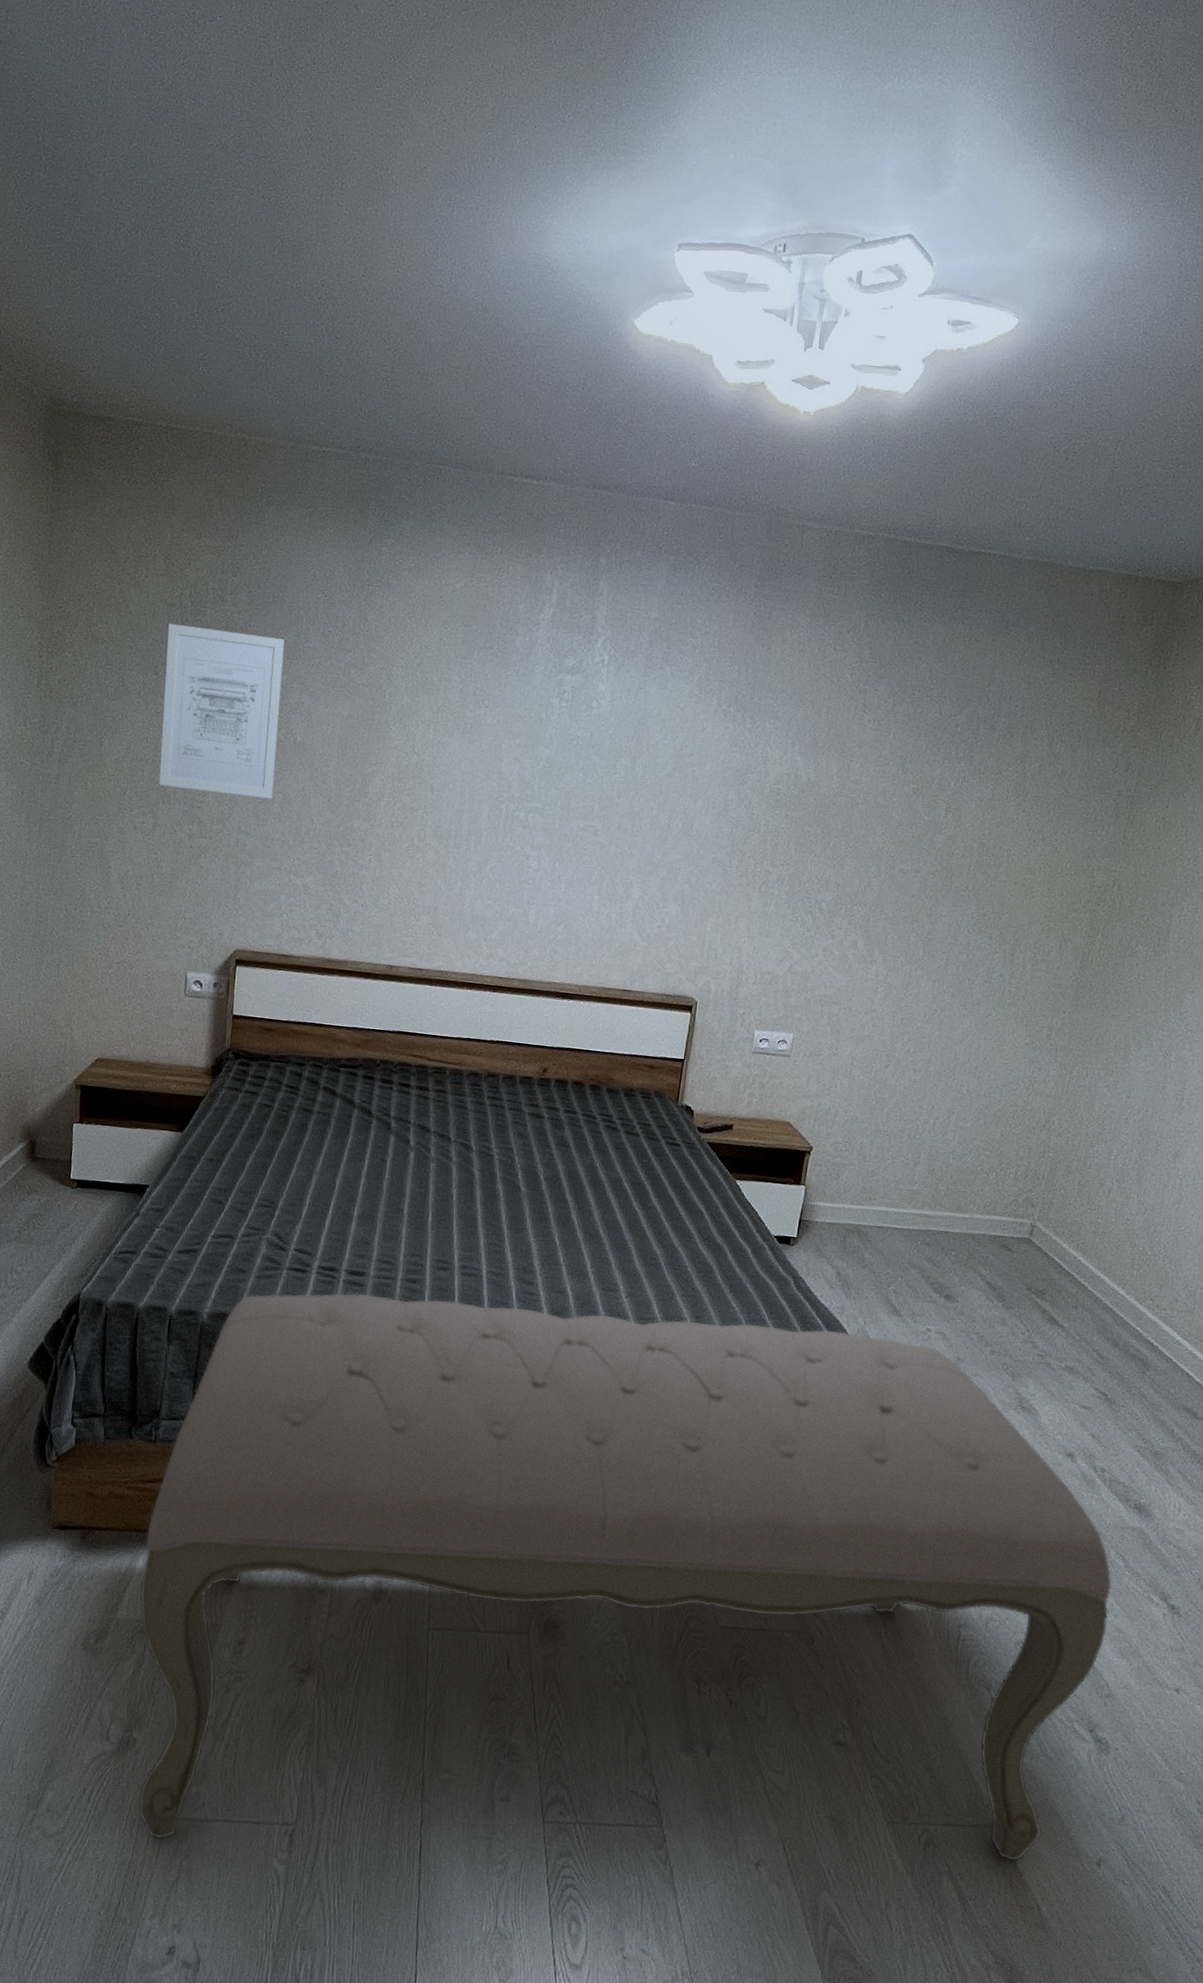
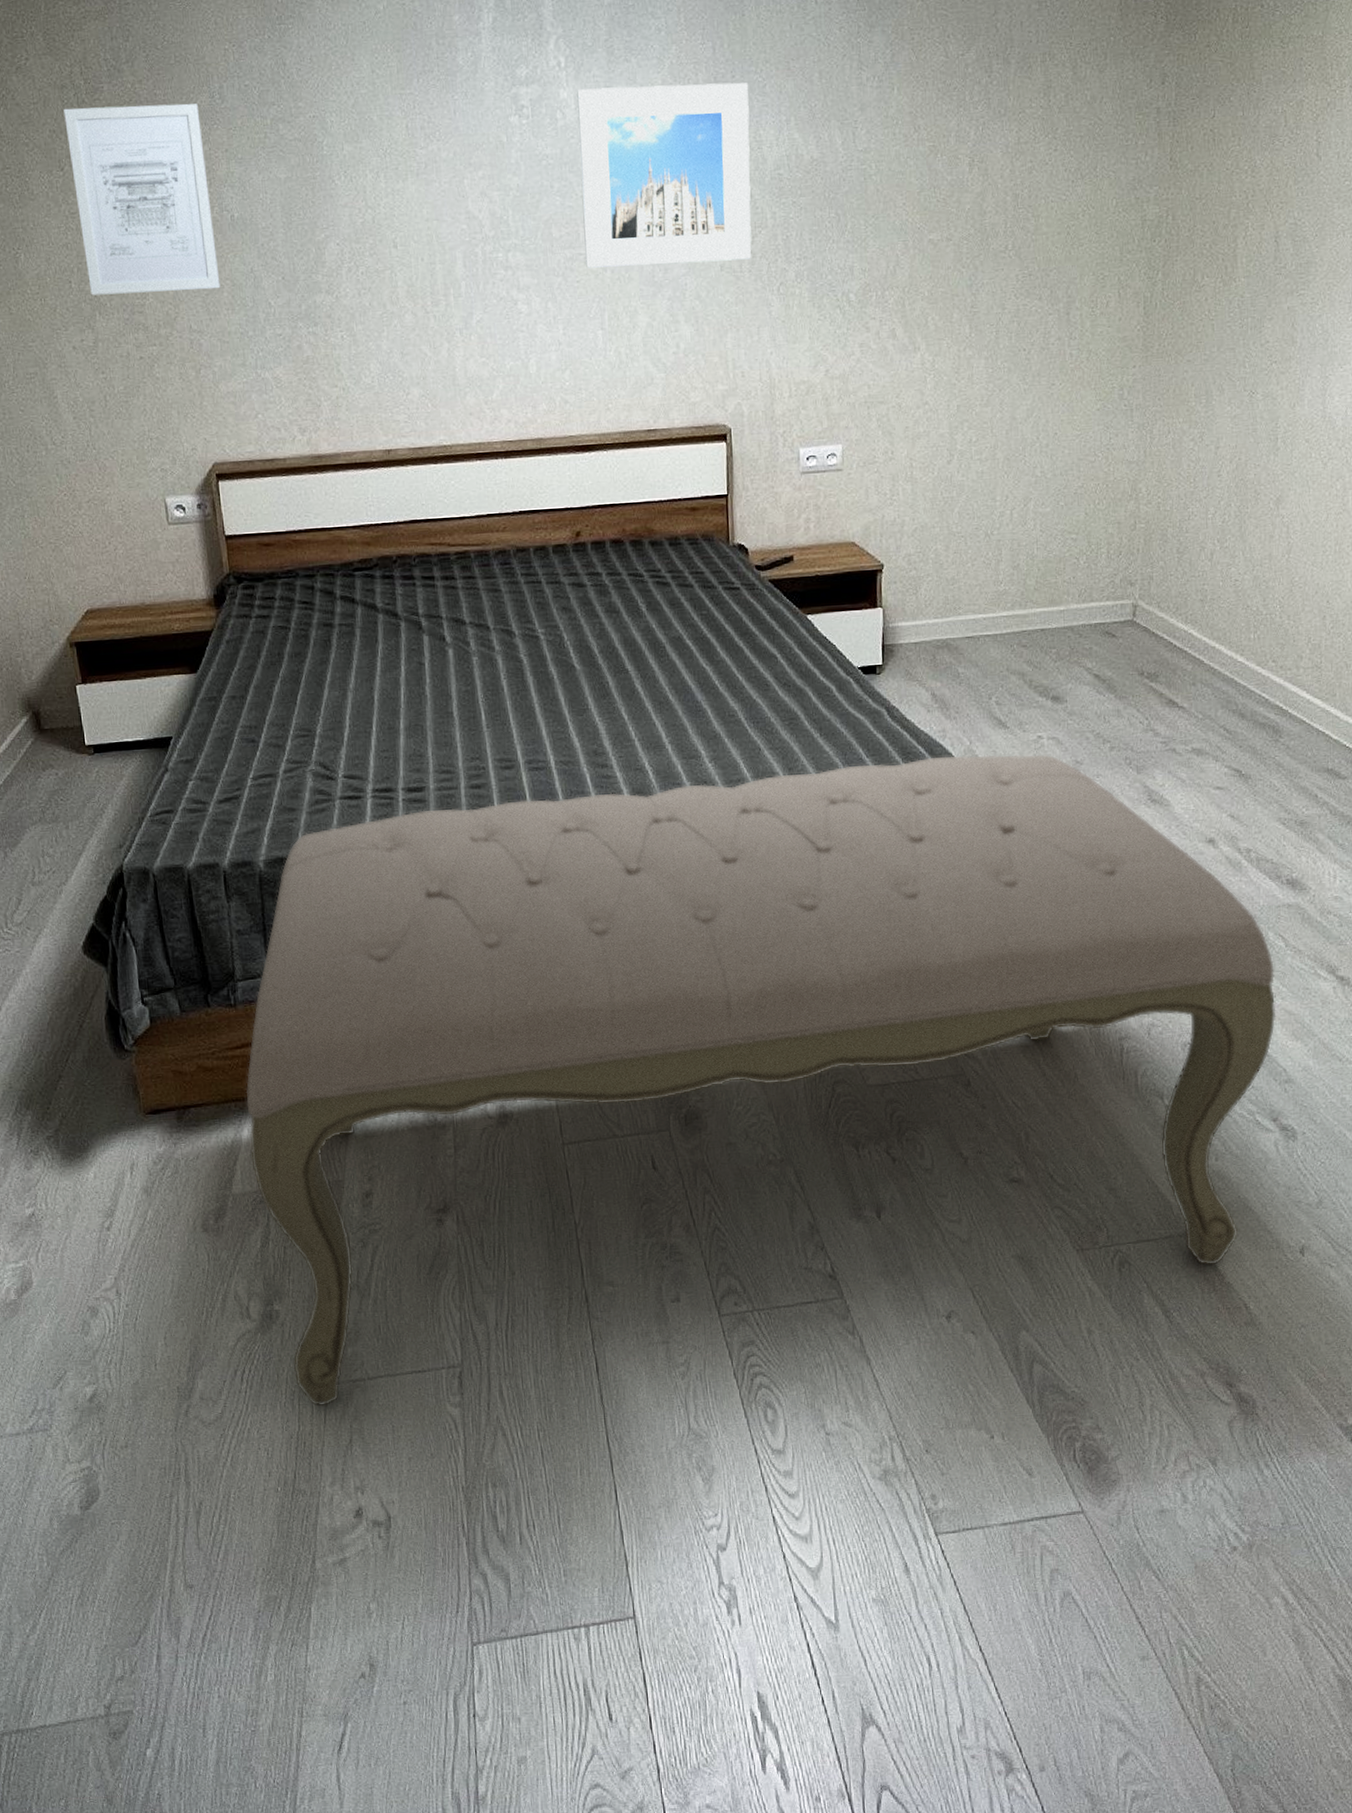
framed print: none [595,686,764,857] -> present [577,82,752,268]

